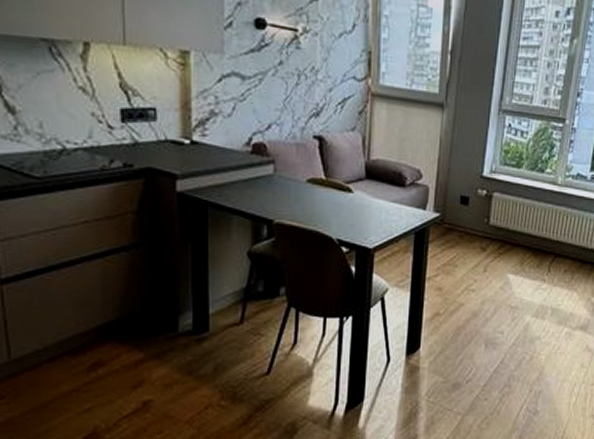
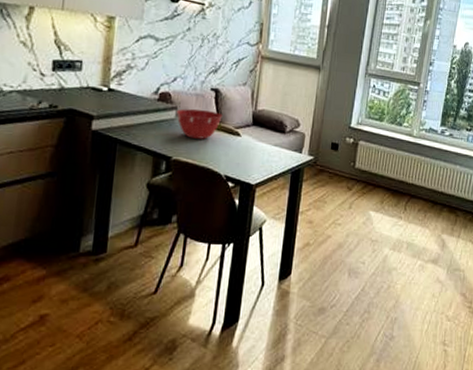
mixing bowl: none [274,162,330,198] -> present [176,109,223,139]

